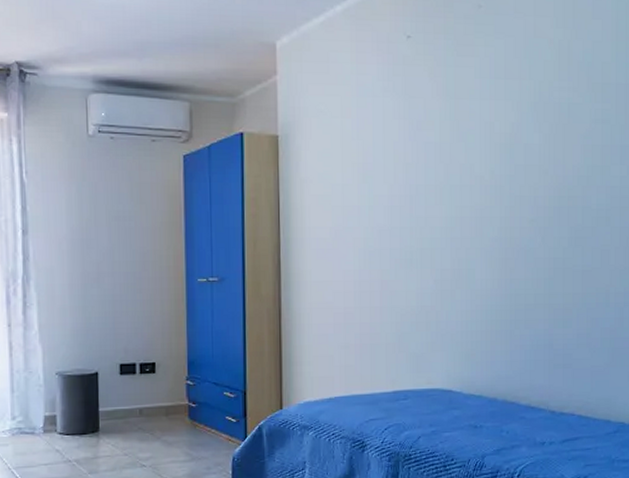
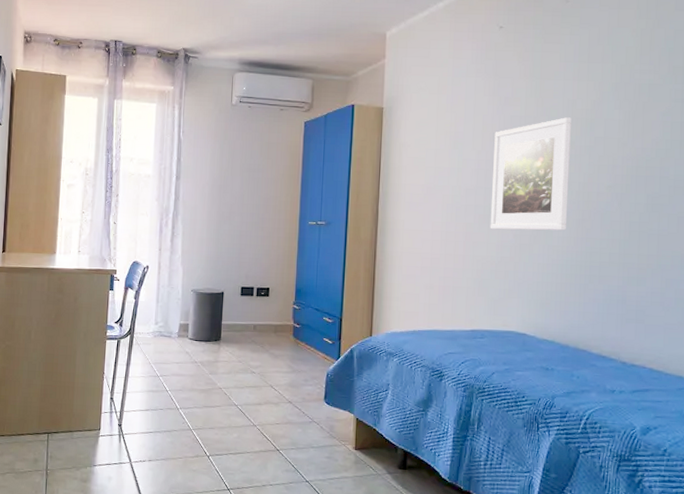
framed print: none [407,143,490,276] -> present [490,117,571,231]

